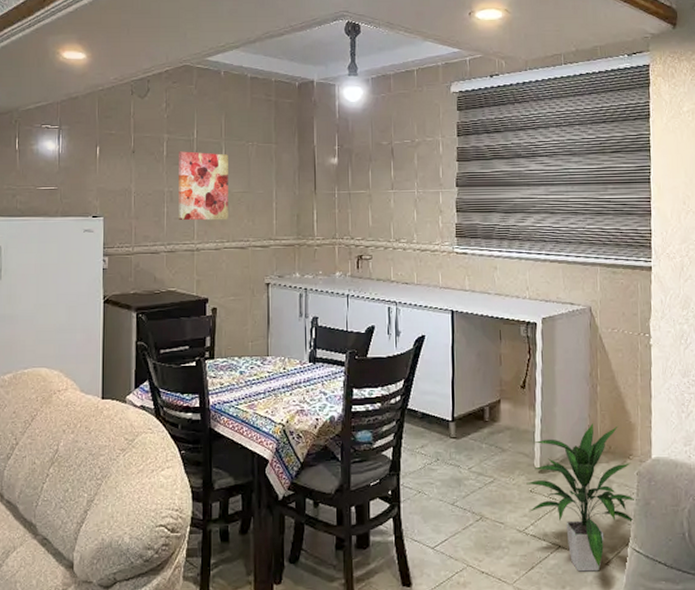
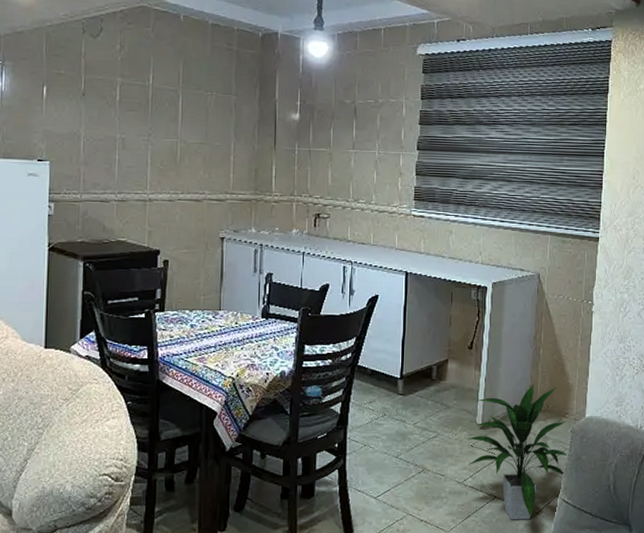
wall art: present [178,151,228,221] -> none [131,97,185,171]

